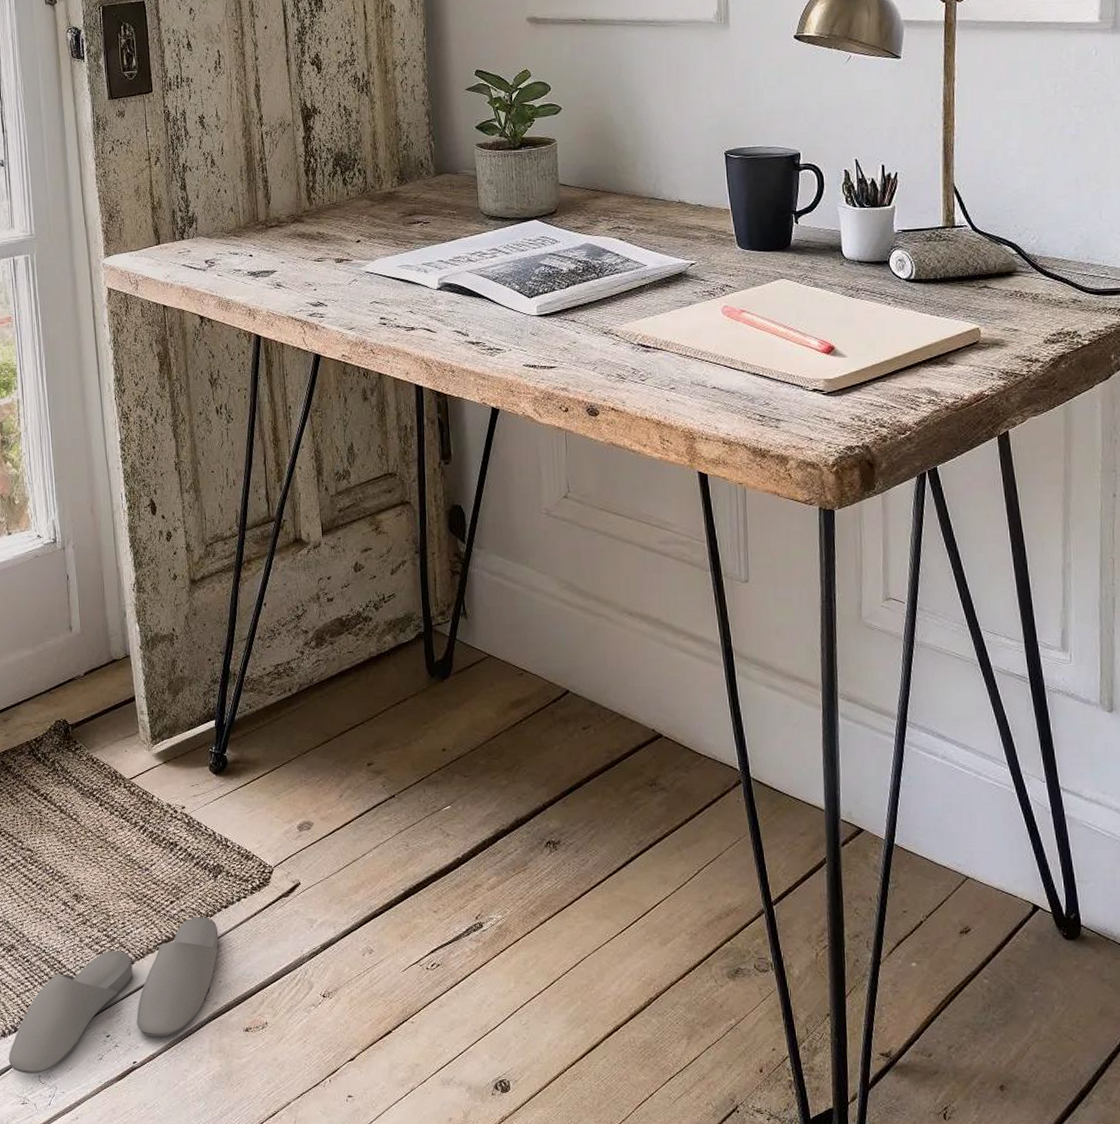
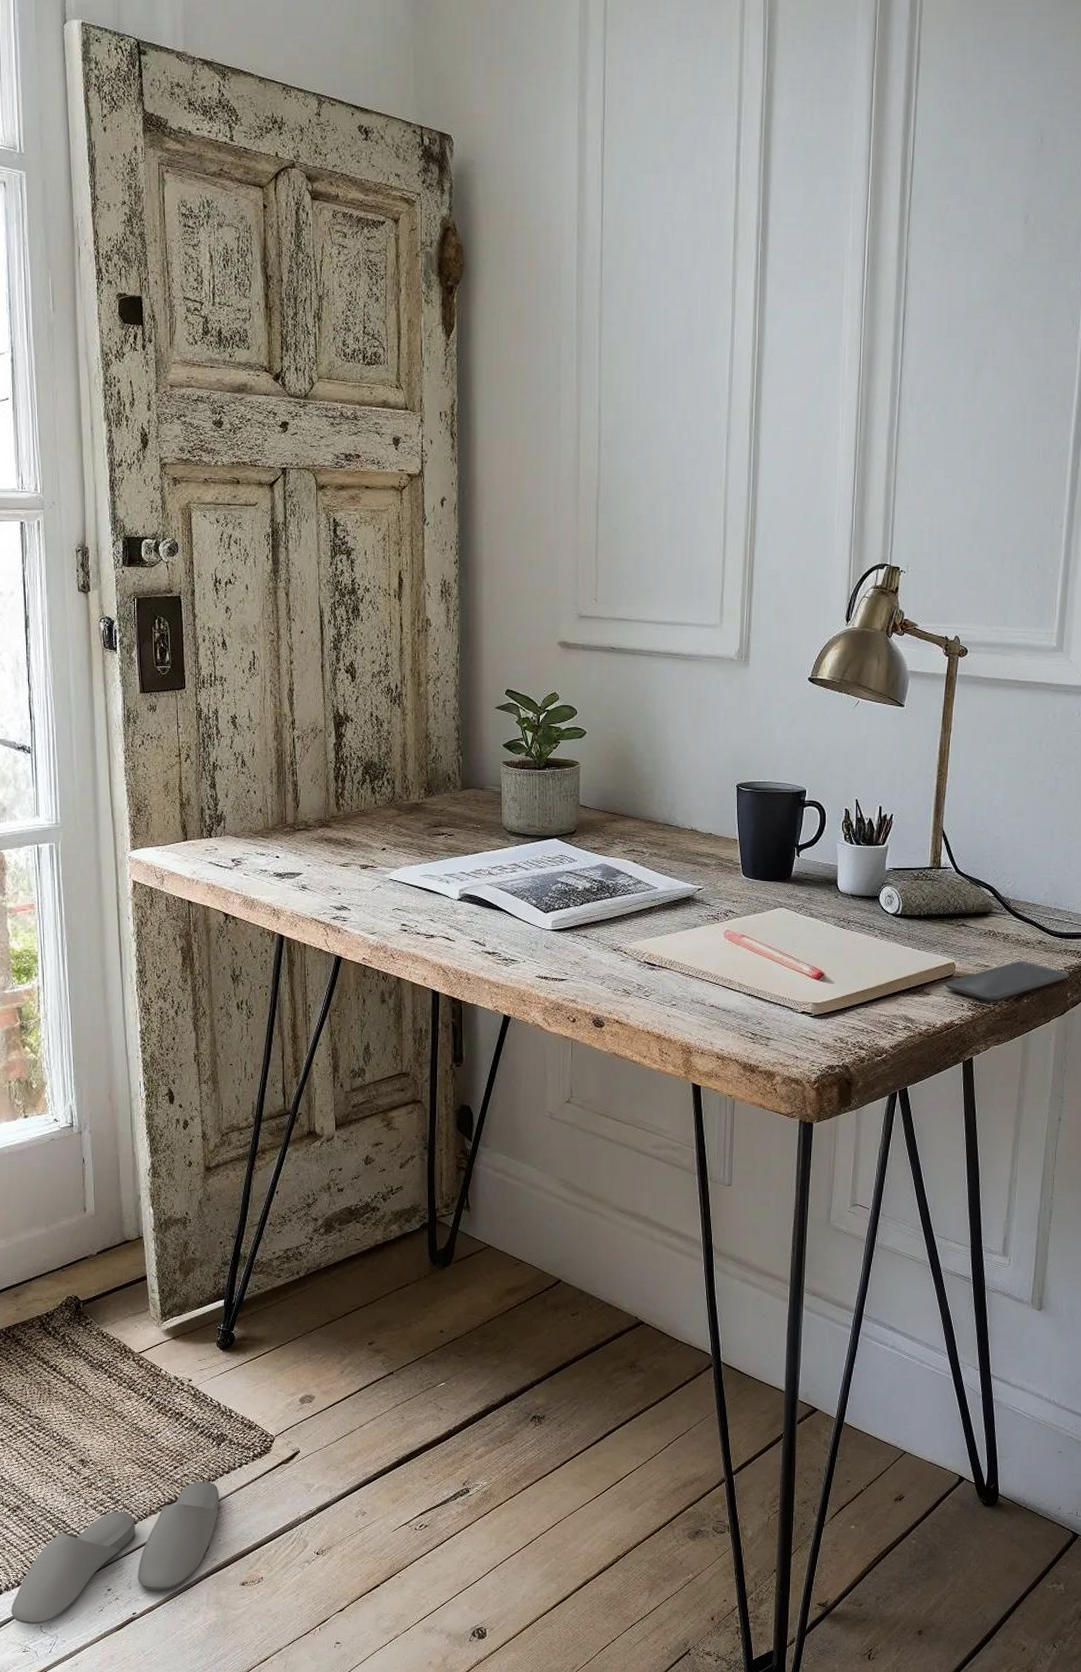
smartphone: none [970,321,1111,370] -> present [945,960,1069,1003]

